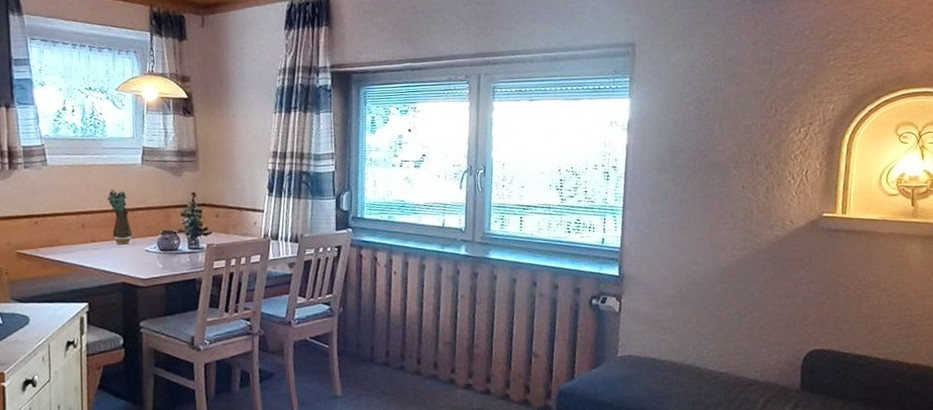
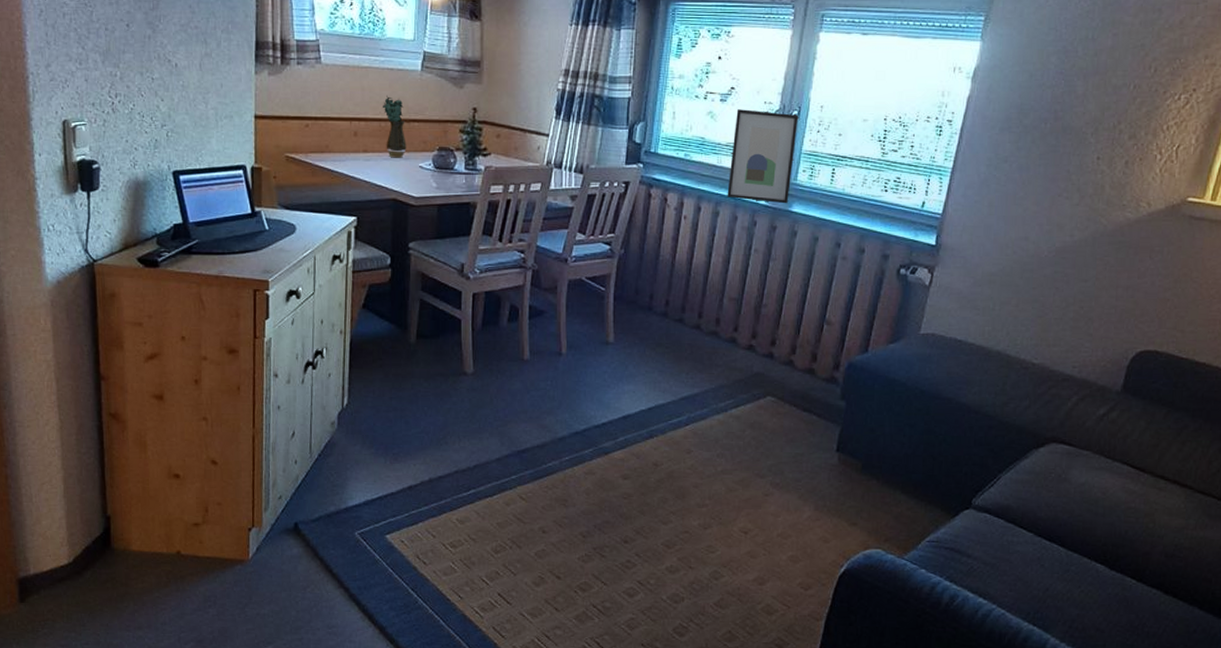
picture frame: none [429,172,486,253] -> present [727,109,799,204]

